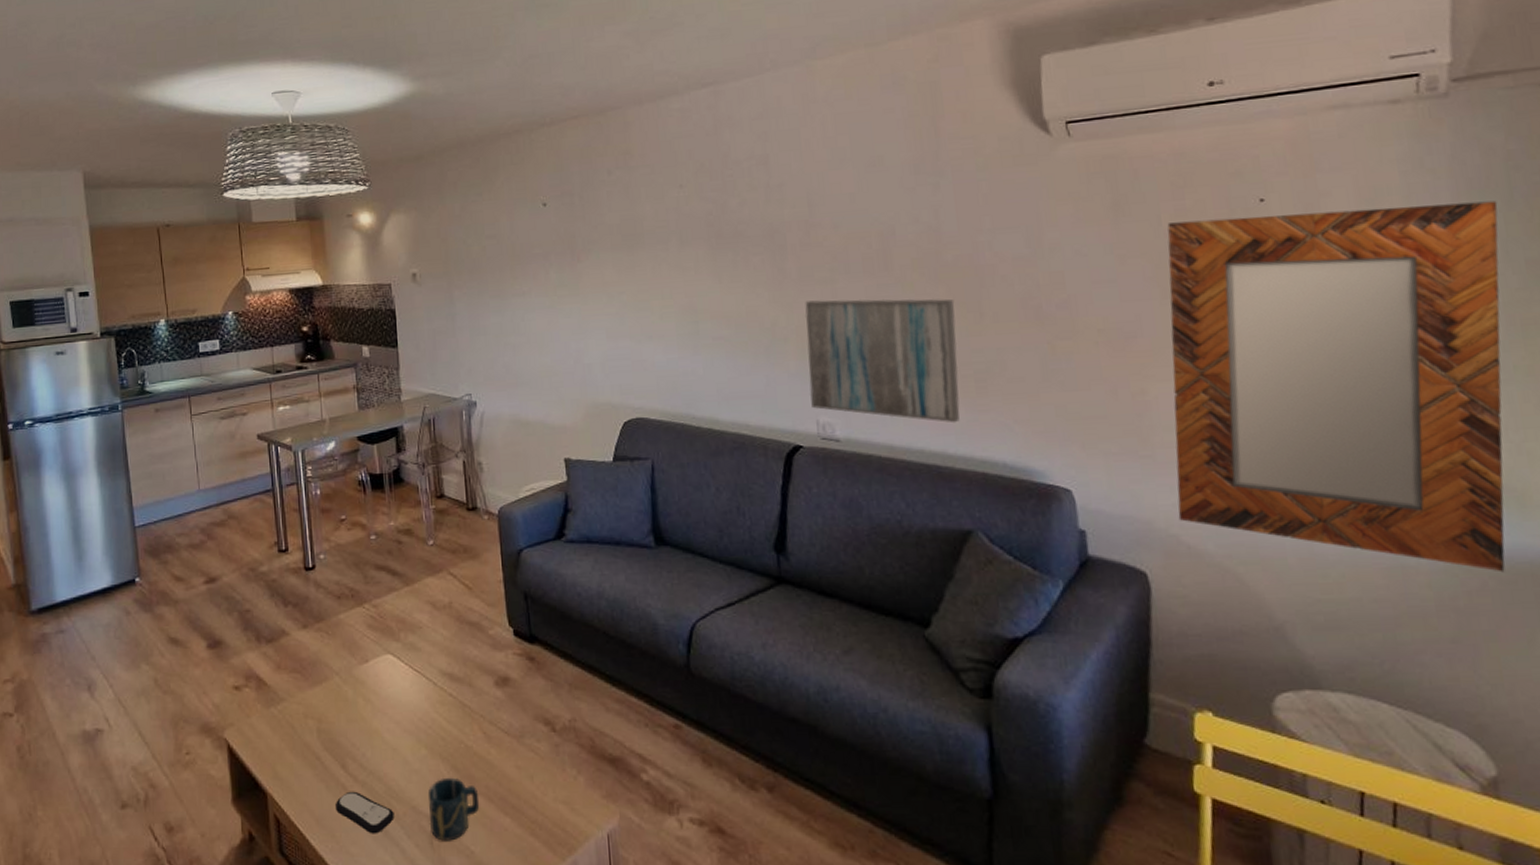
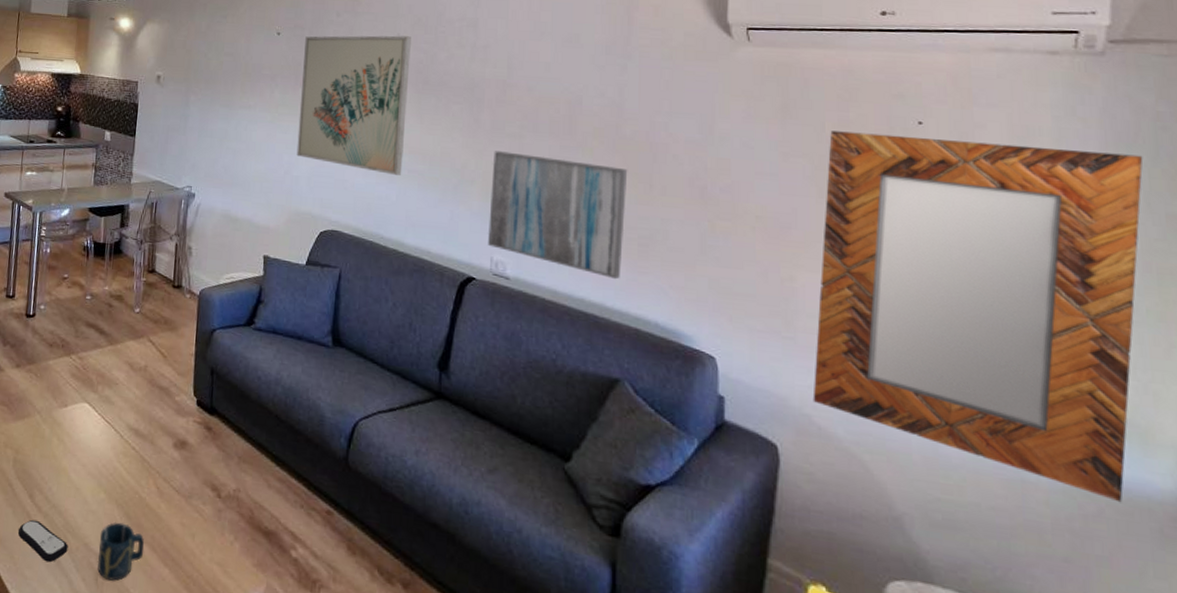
wall art: none [576,186,706,346] -> present [296,35,411,175]

